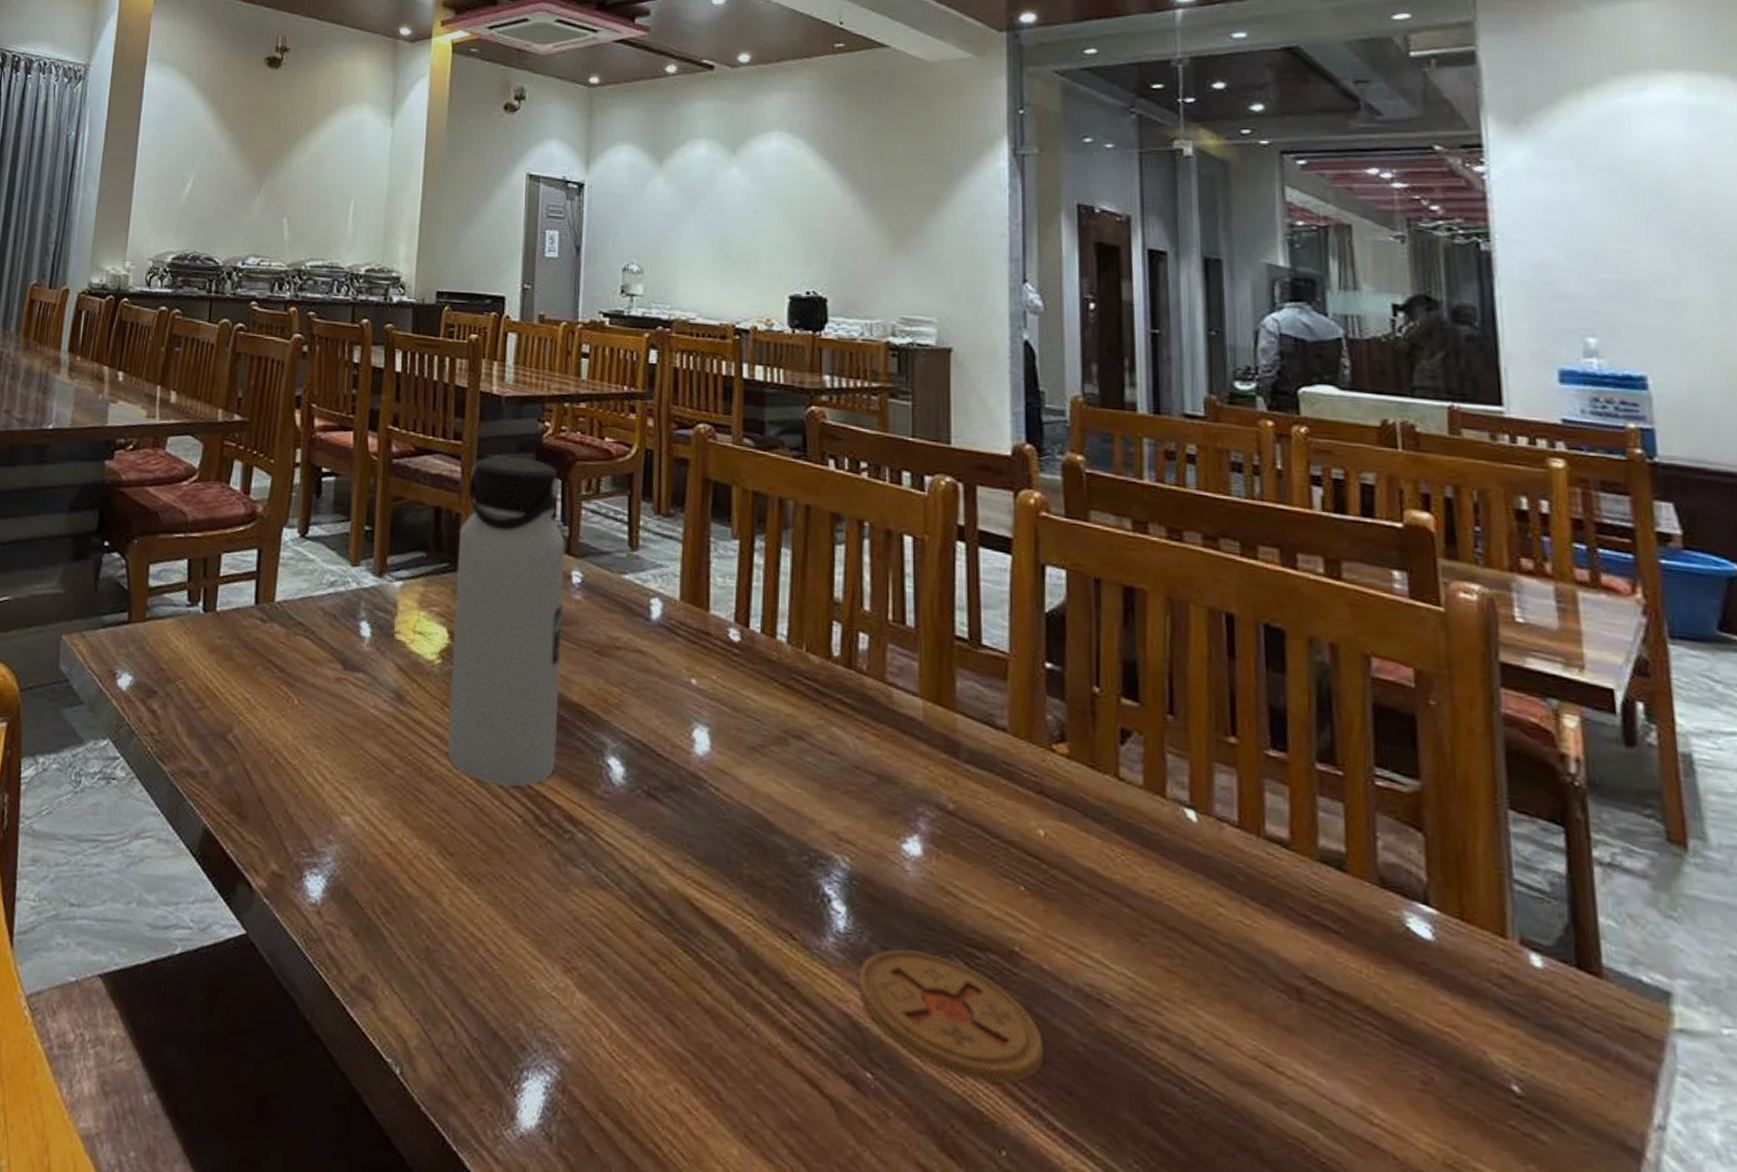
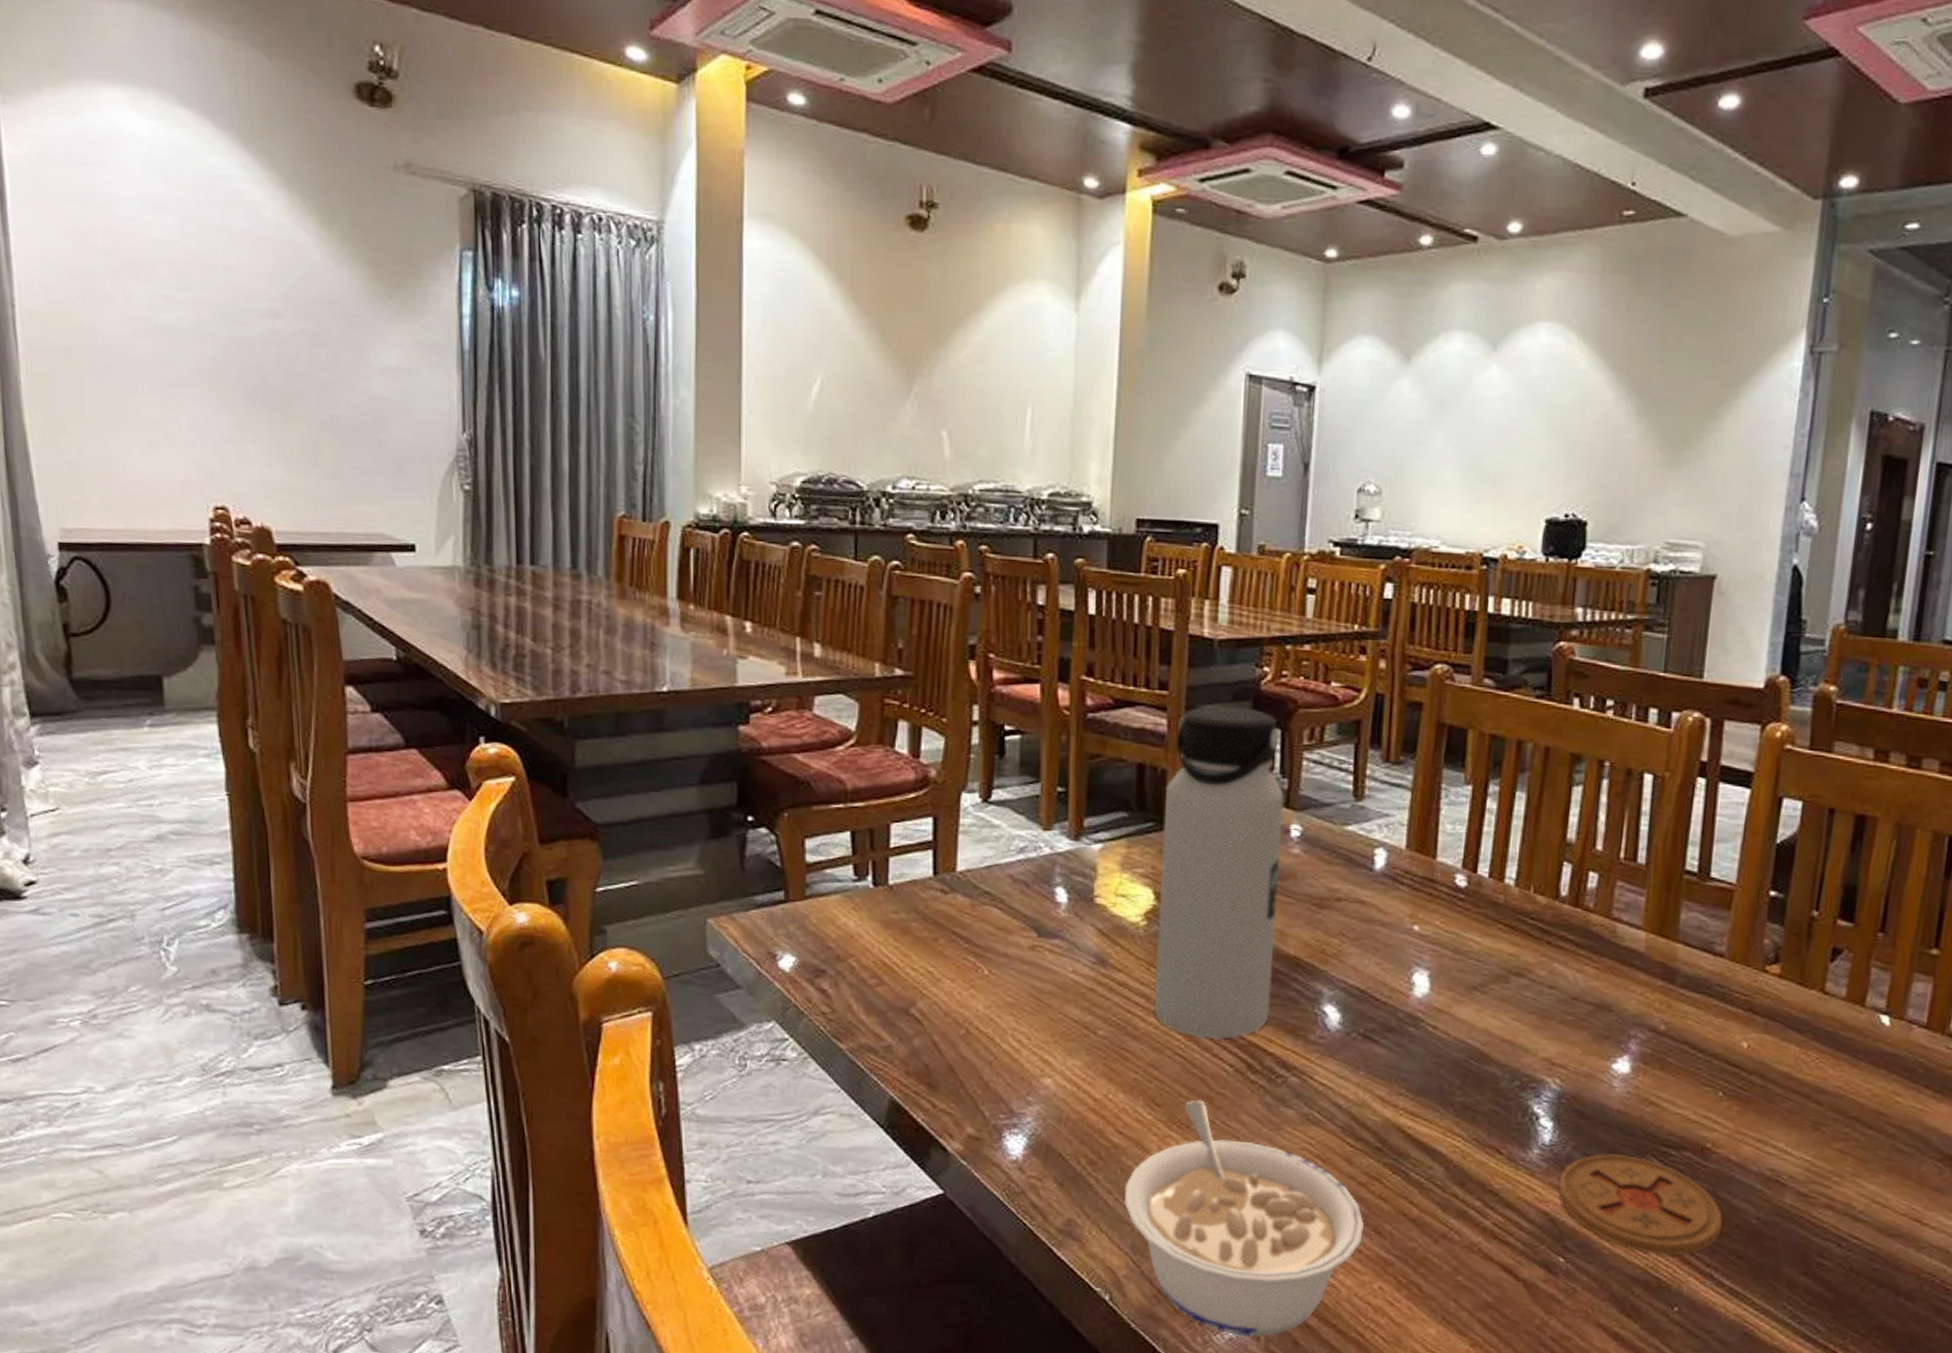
legume: none [416,851,656,1138] -> present [1124,1100,1364,1337]

